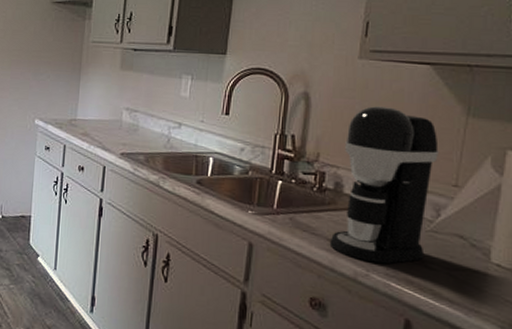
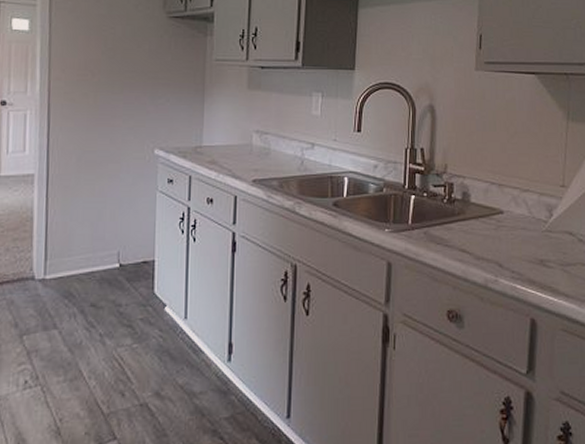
coffee maker: present [329,106,439,264] -> none [461,115,547,268]

